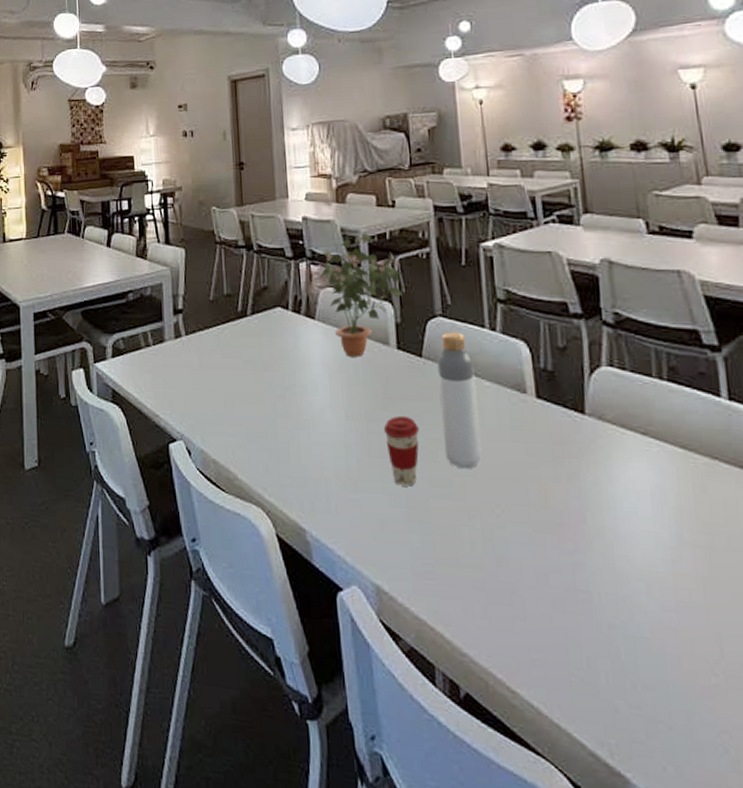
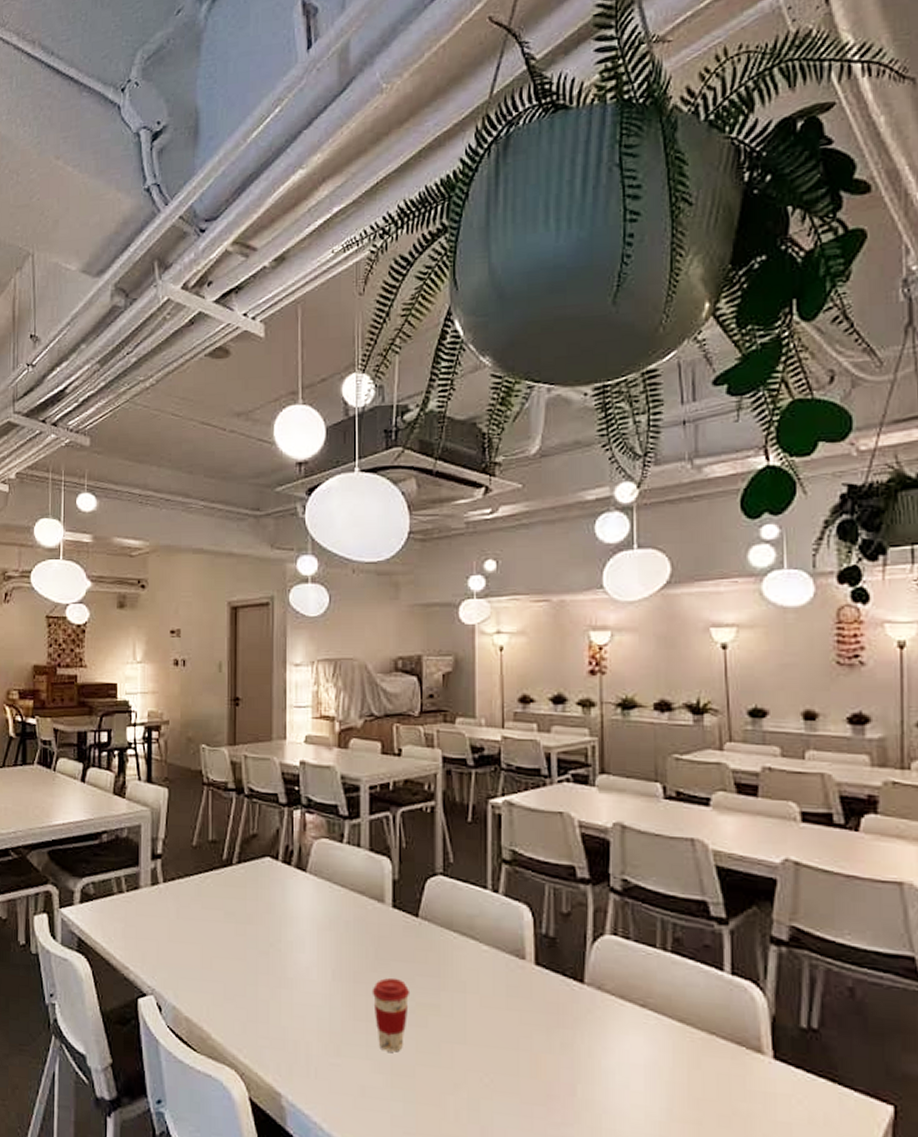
potted plant: present [320,233,404,357] -> none [316,782,405,914]
bottle: present [437,331,482,470] -> none [434,891,473,1037]

